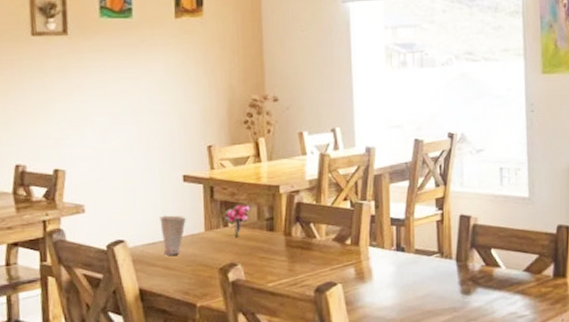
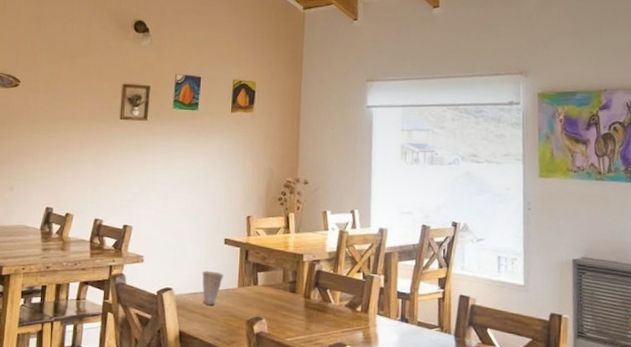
flower: present [221,203,251,237] -> none [253,266,278,295]

